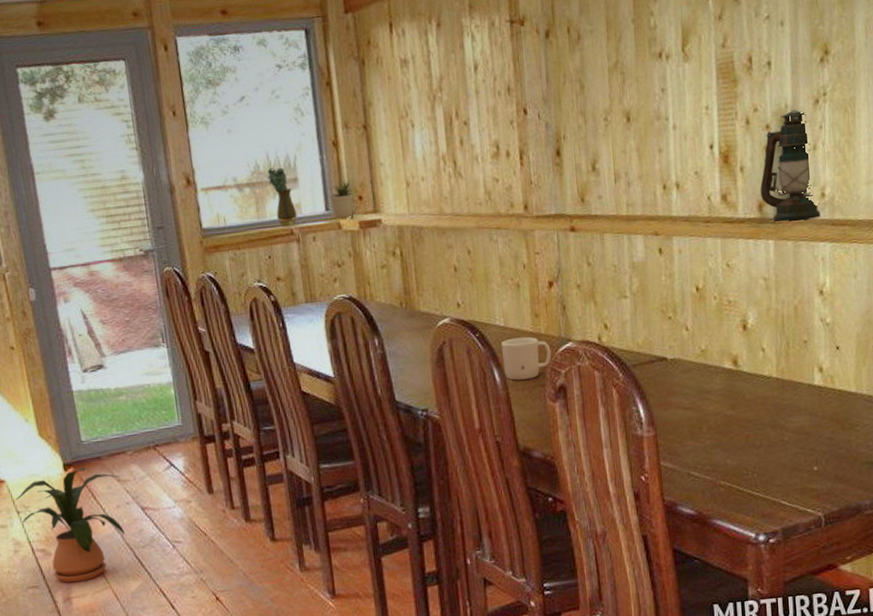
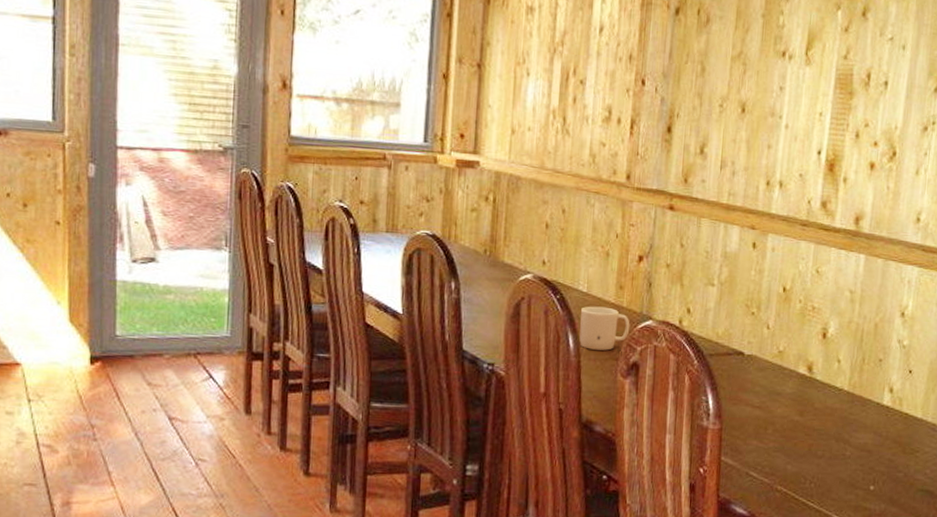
house plant: present [15,467,126,583] -> none [28,363,151,487]
vase: present [267,166,297,227] -> none [368,85,393,151]
potted plant: present [329,180,354,219] -> none [430,115,456,154]
lantern: present [760,109,821,222] -> none [858,132,914,241]

